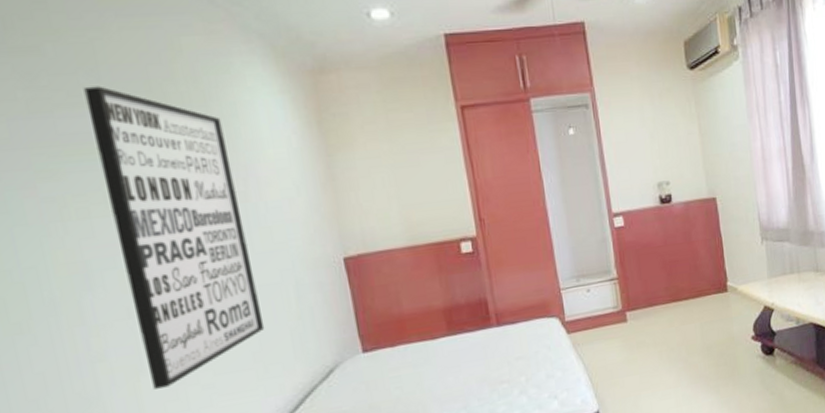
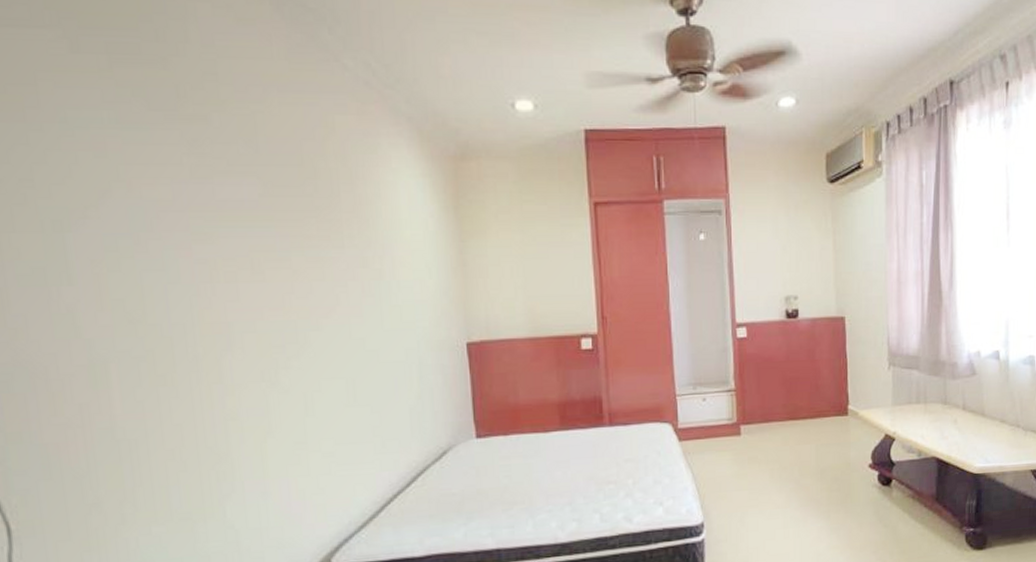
wall art: present [83,86,265,389] -> none [242,157,386,452]

